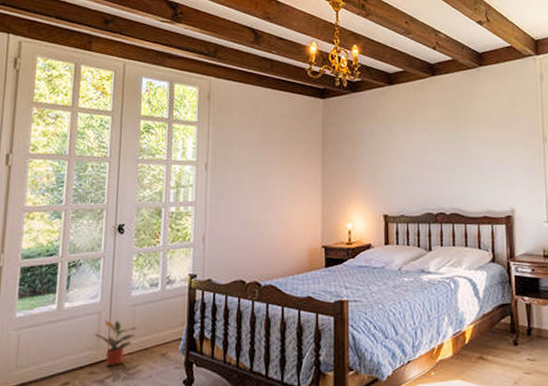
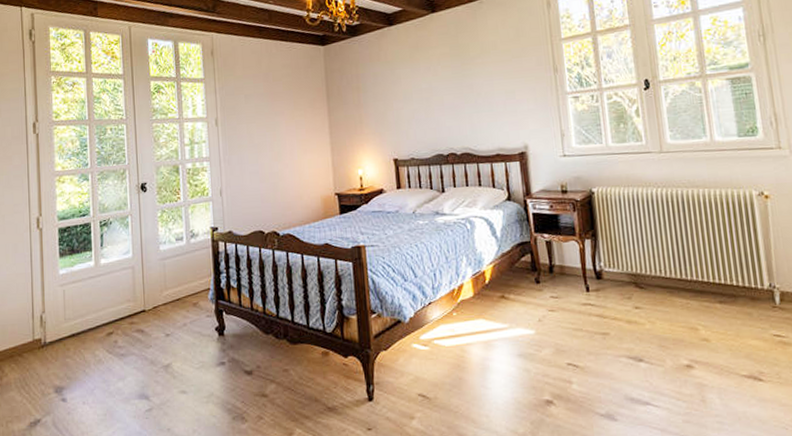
potted plant: present [95,320,138,367] -> none [131,273,169,317]

